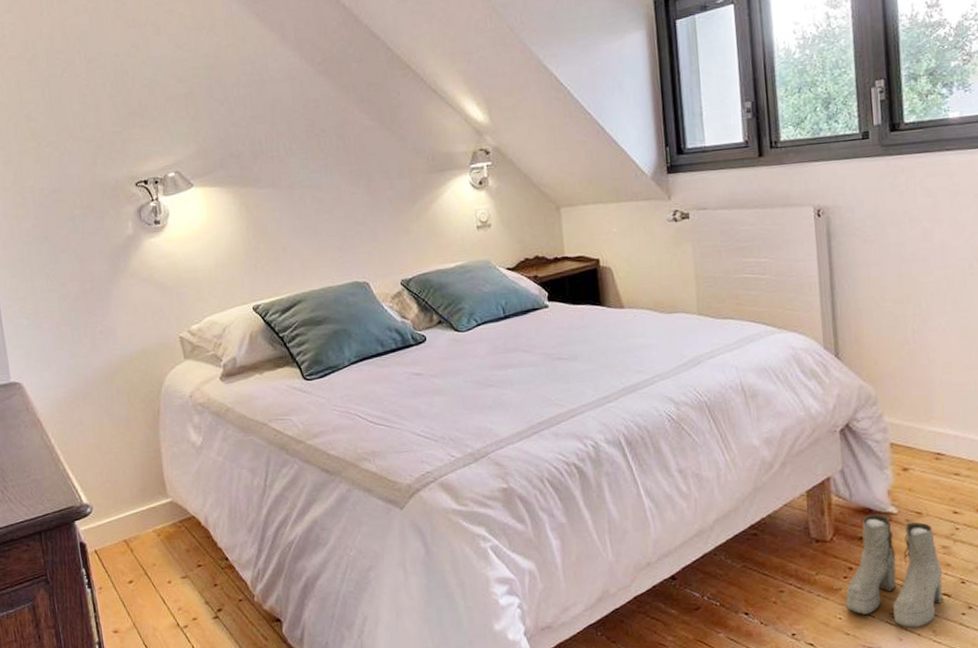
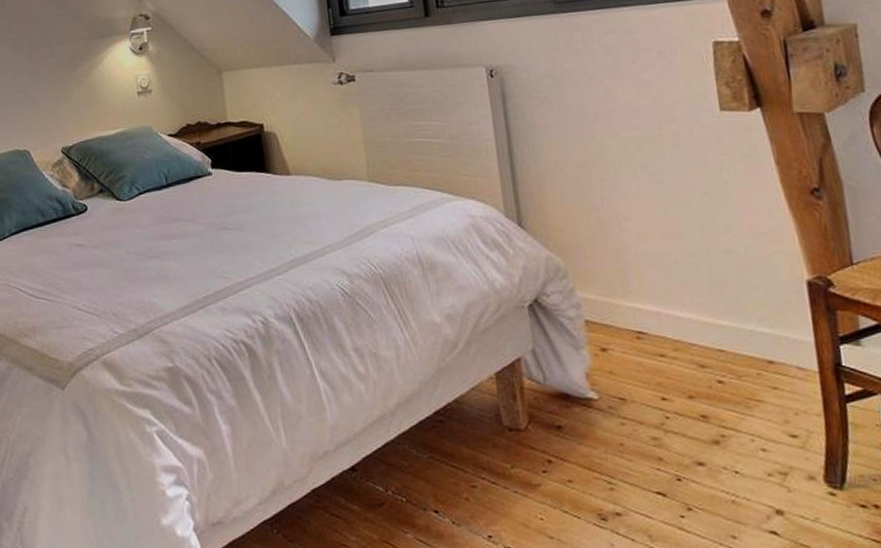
boots: present [846,514,943,628] -> none [546,400,657,532]

